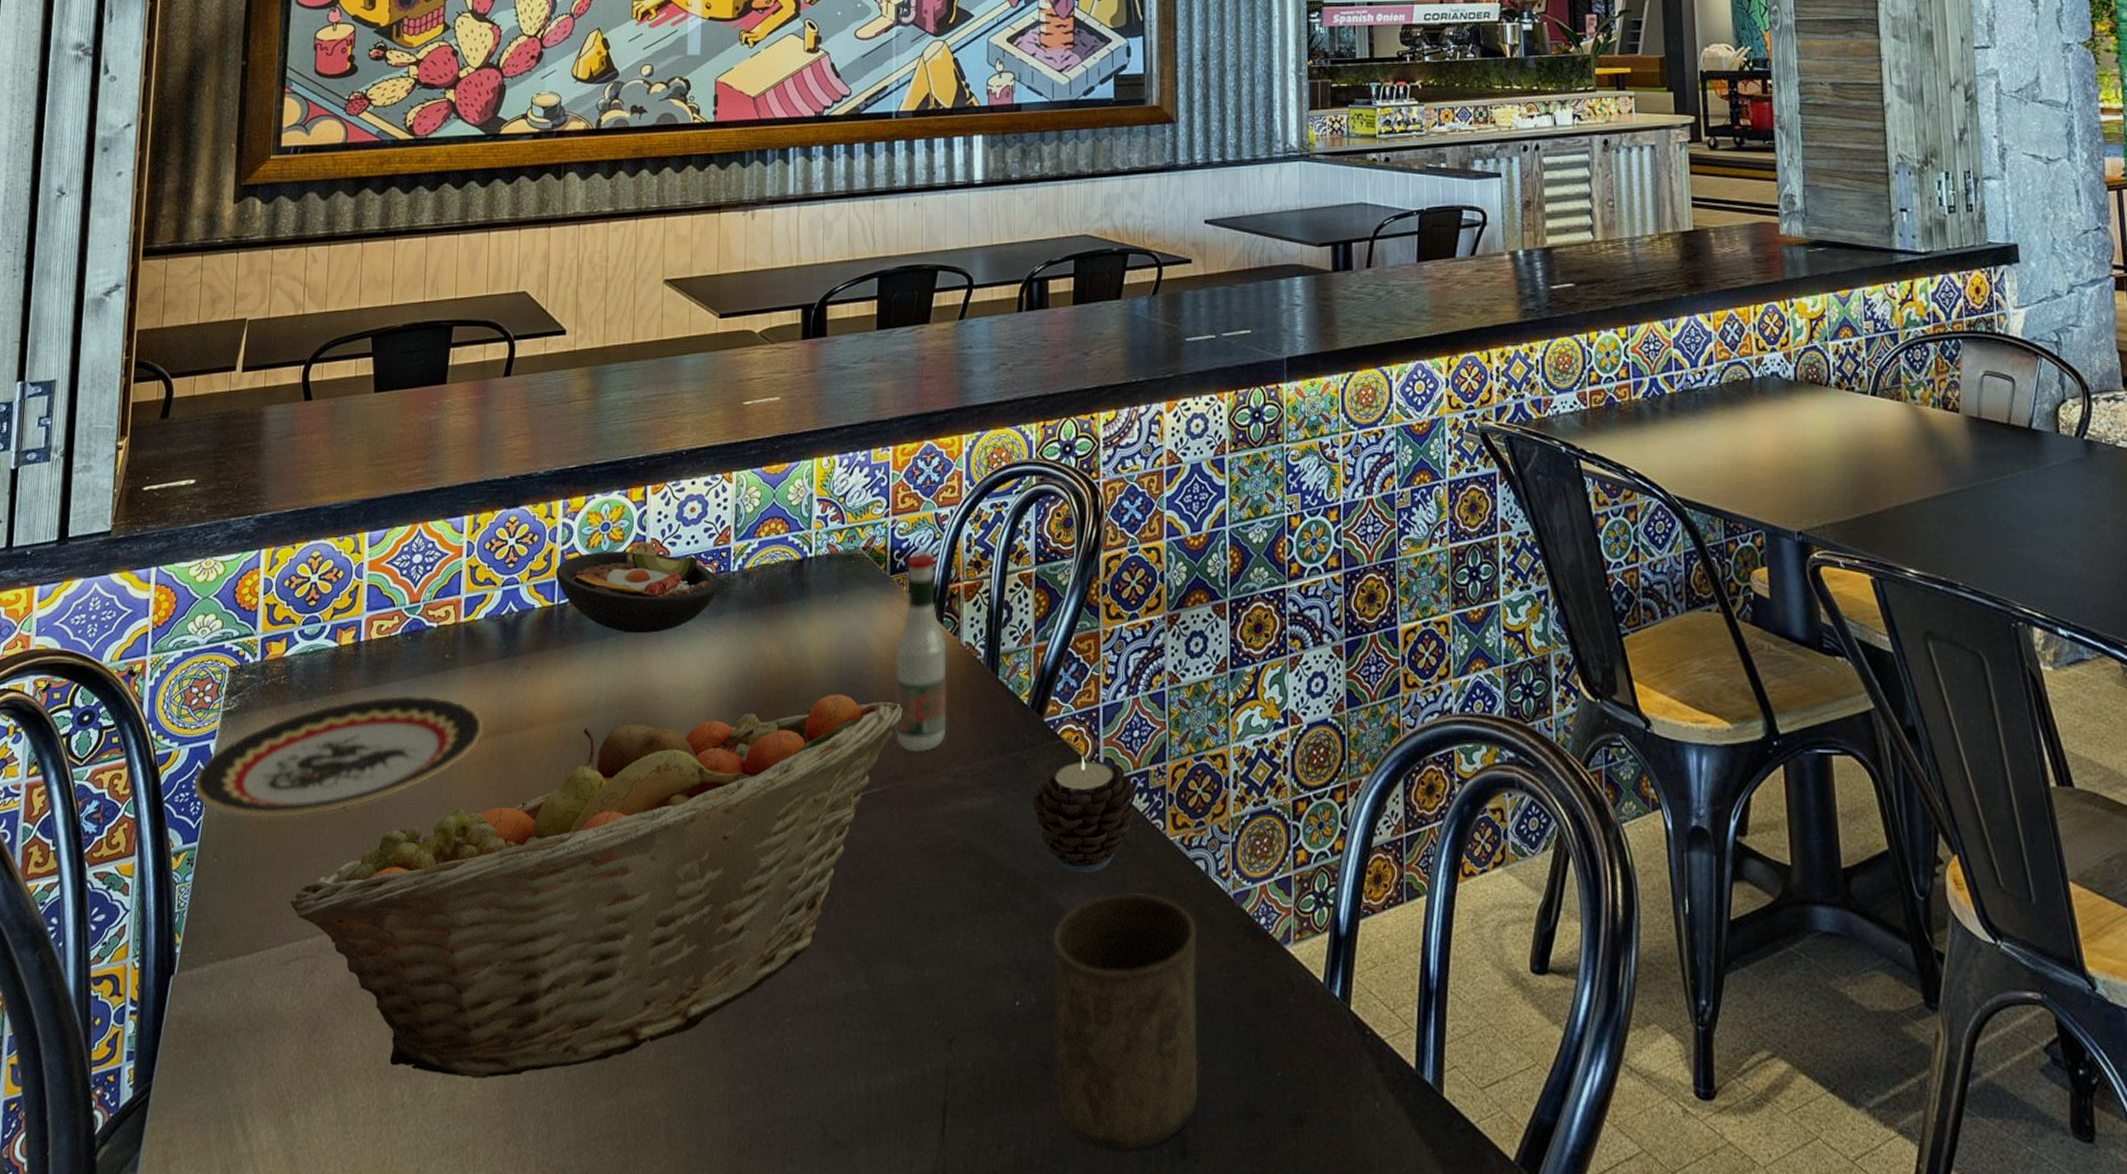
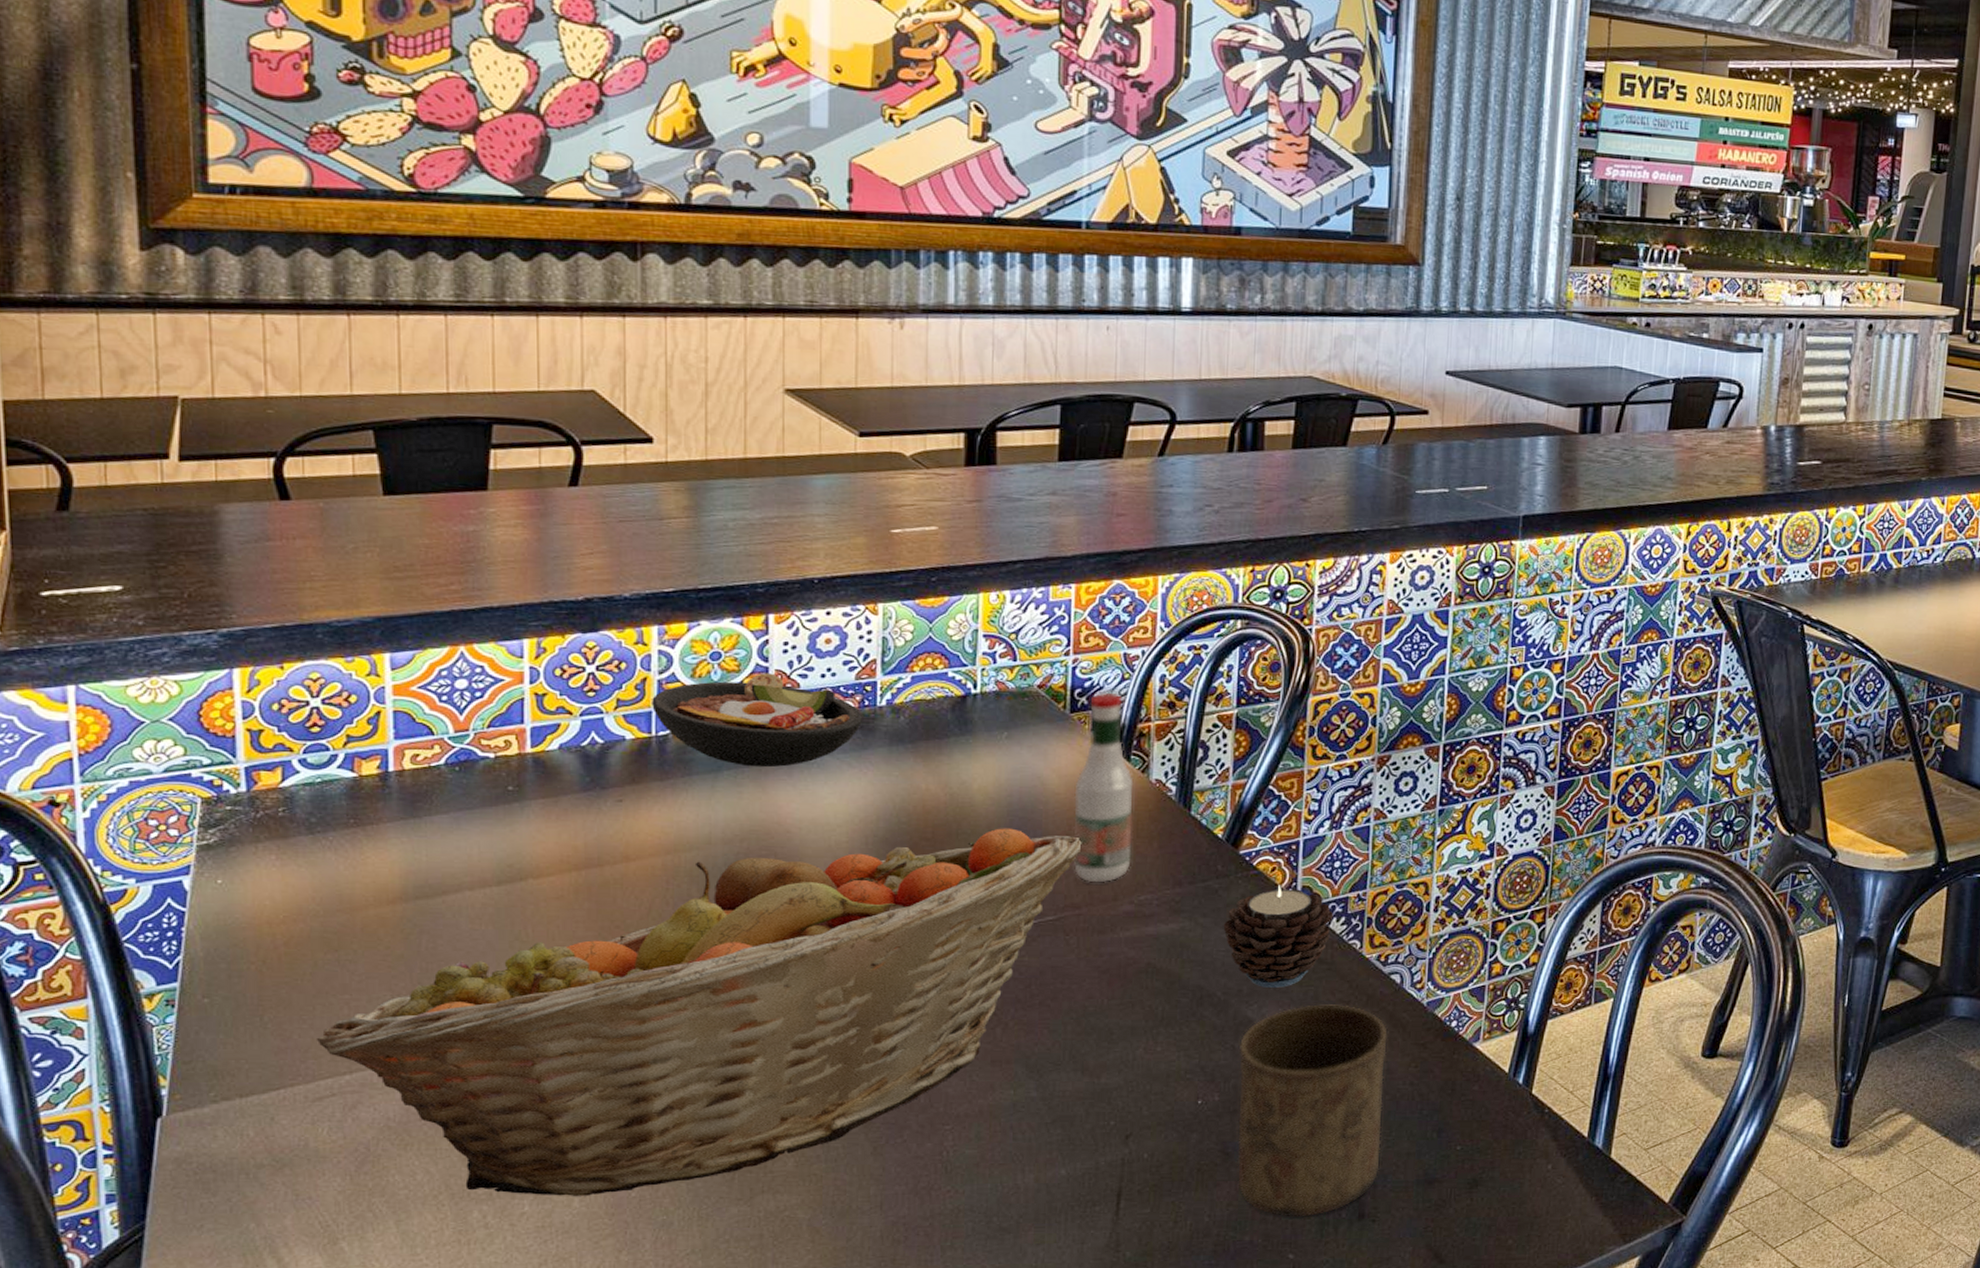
plate: present [192,695,484,818] -> none [162,829,565,956]

